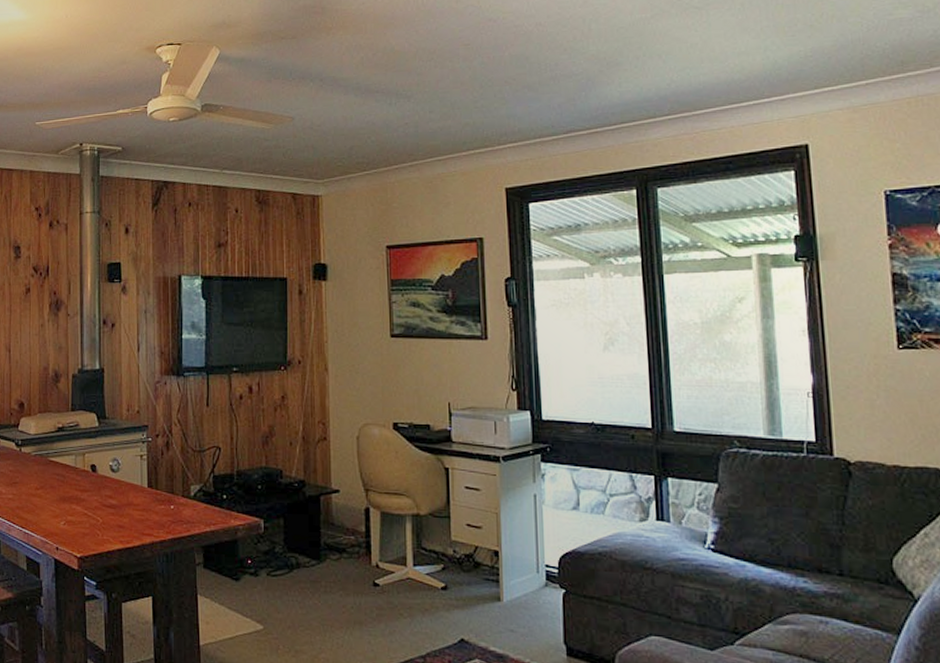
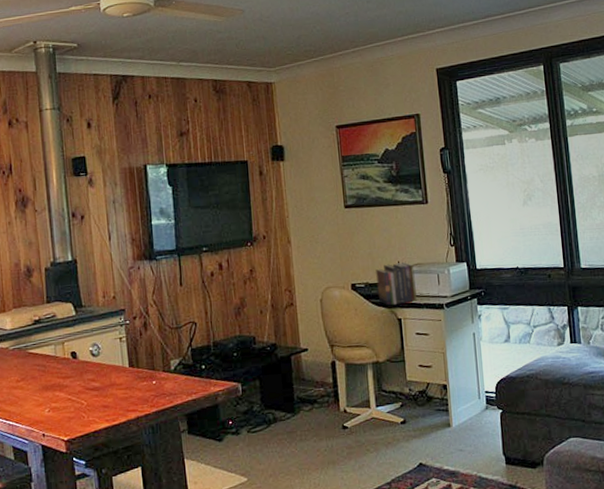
books: none [422,404,468,452] -> present [376,262,417,306]

